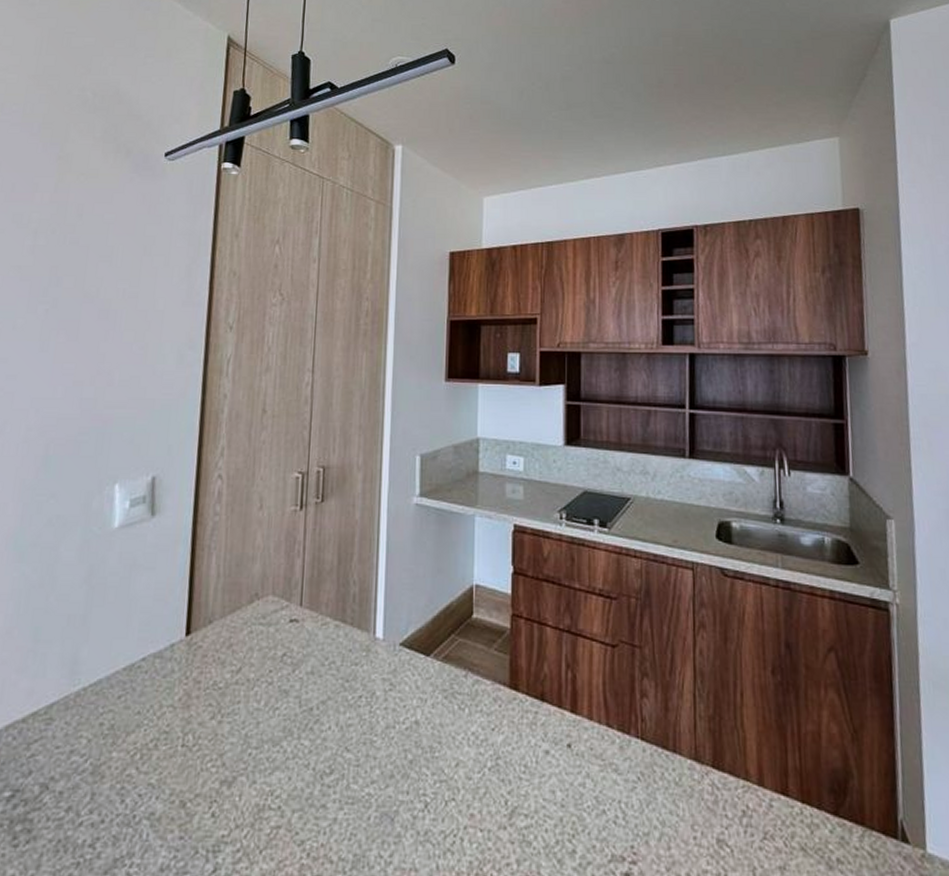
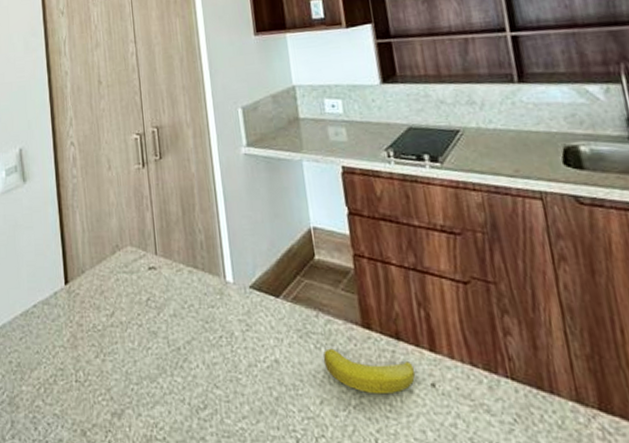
banana: none [465,709,553,756] -> present [323,348,415,395]

